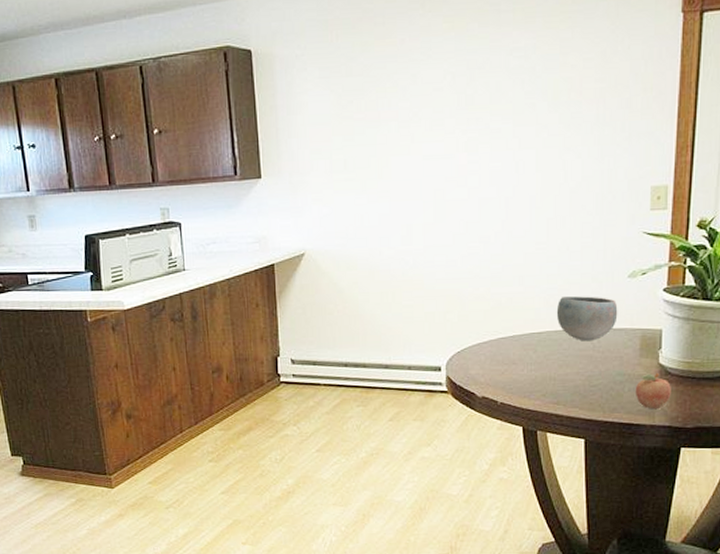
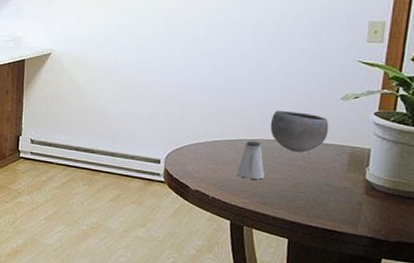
saltshaker: none [525,334,556,377] -> present [237,140,265,180]
fruit: present [635,372,671,410] -> none [340,187,376,221]

